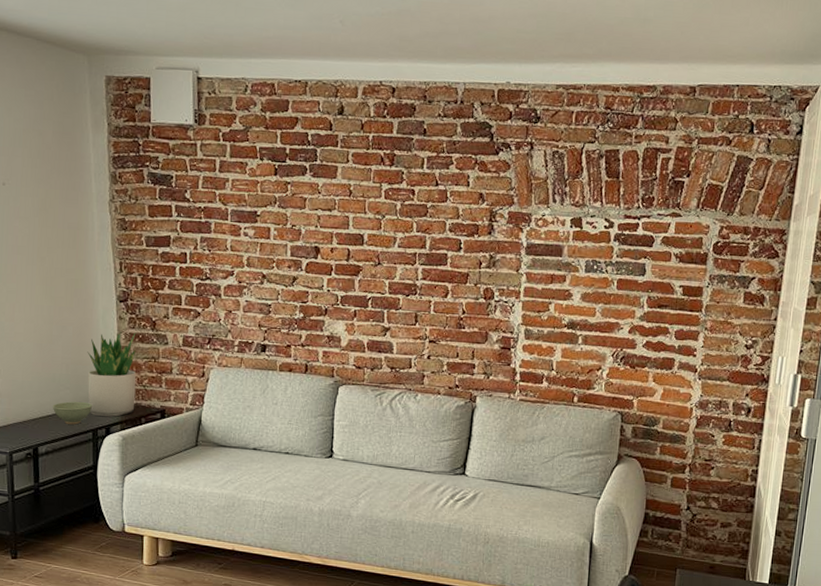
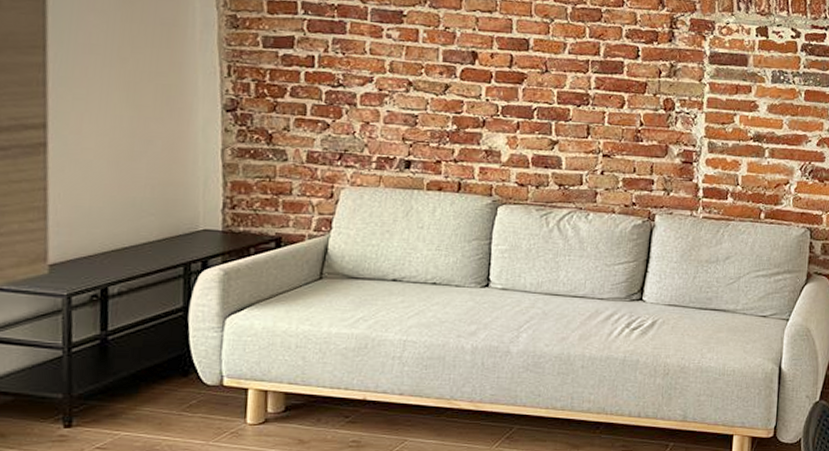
bowl: present [52,401,93,425] -> none [129,230,186,258]
planter: present [87,331,137,418] -> none [179,146,247,249]

